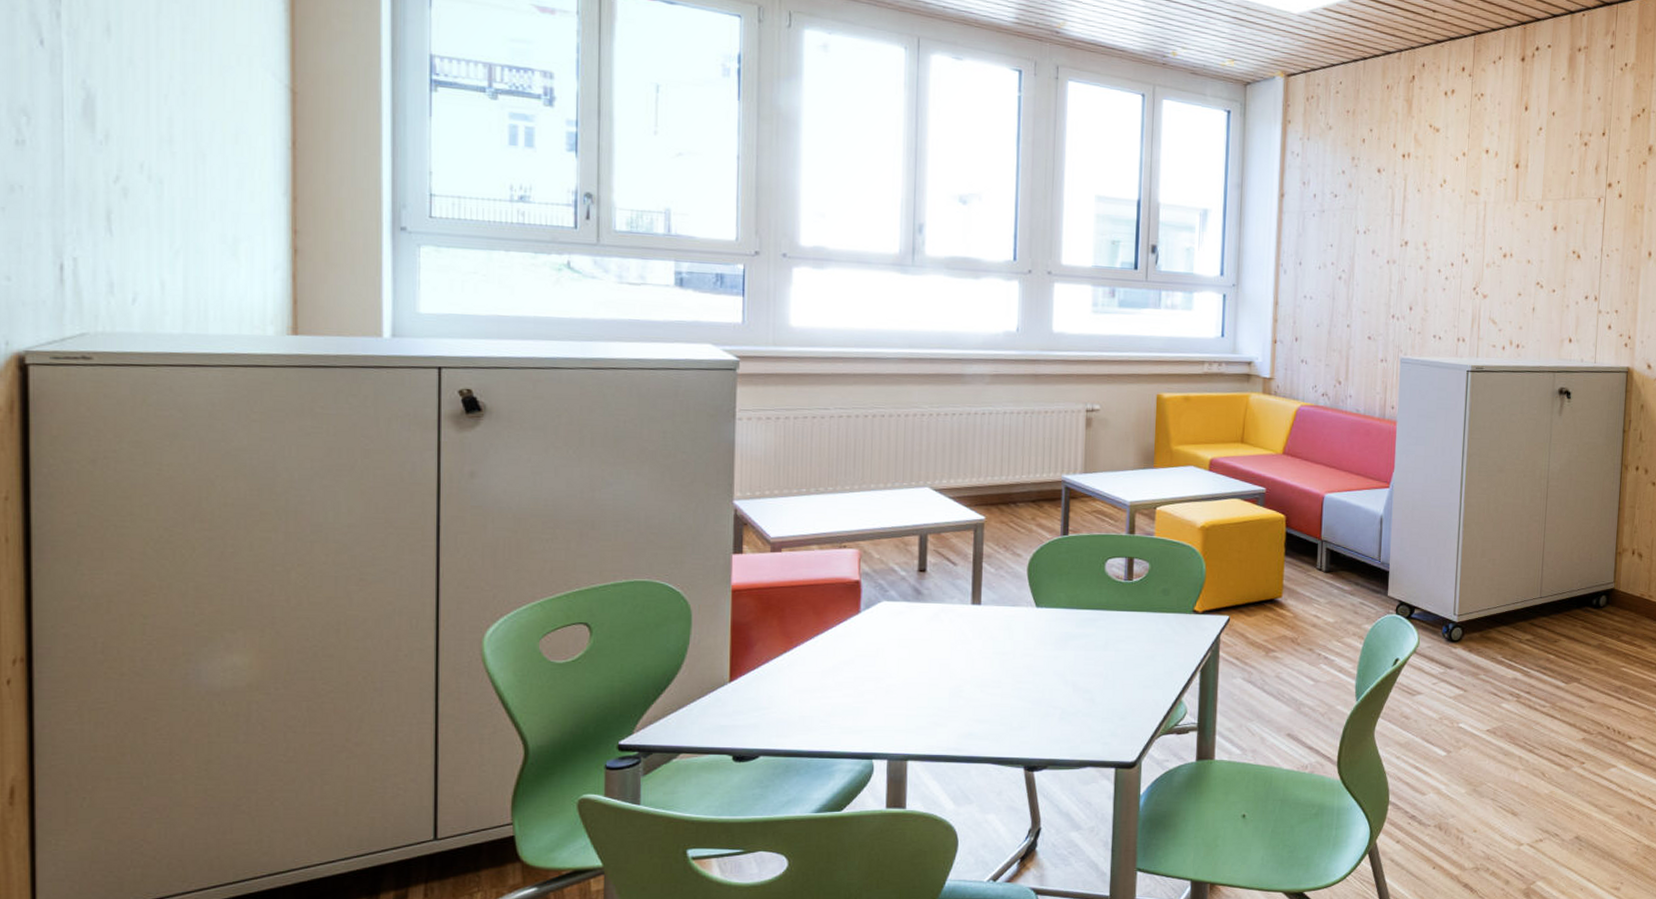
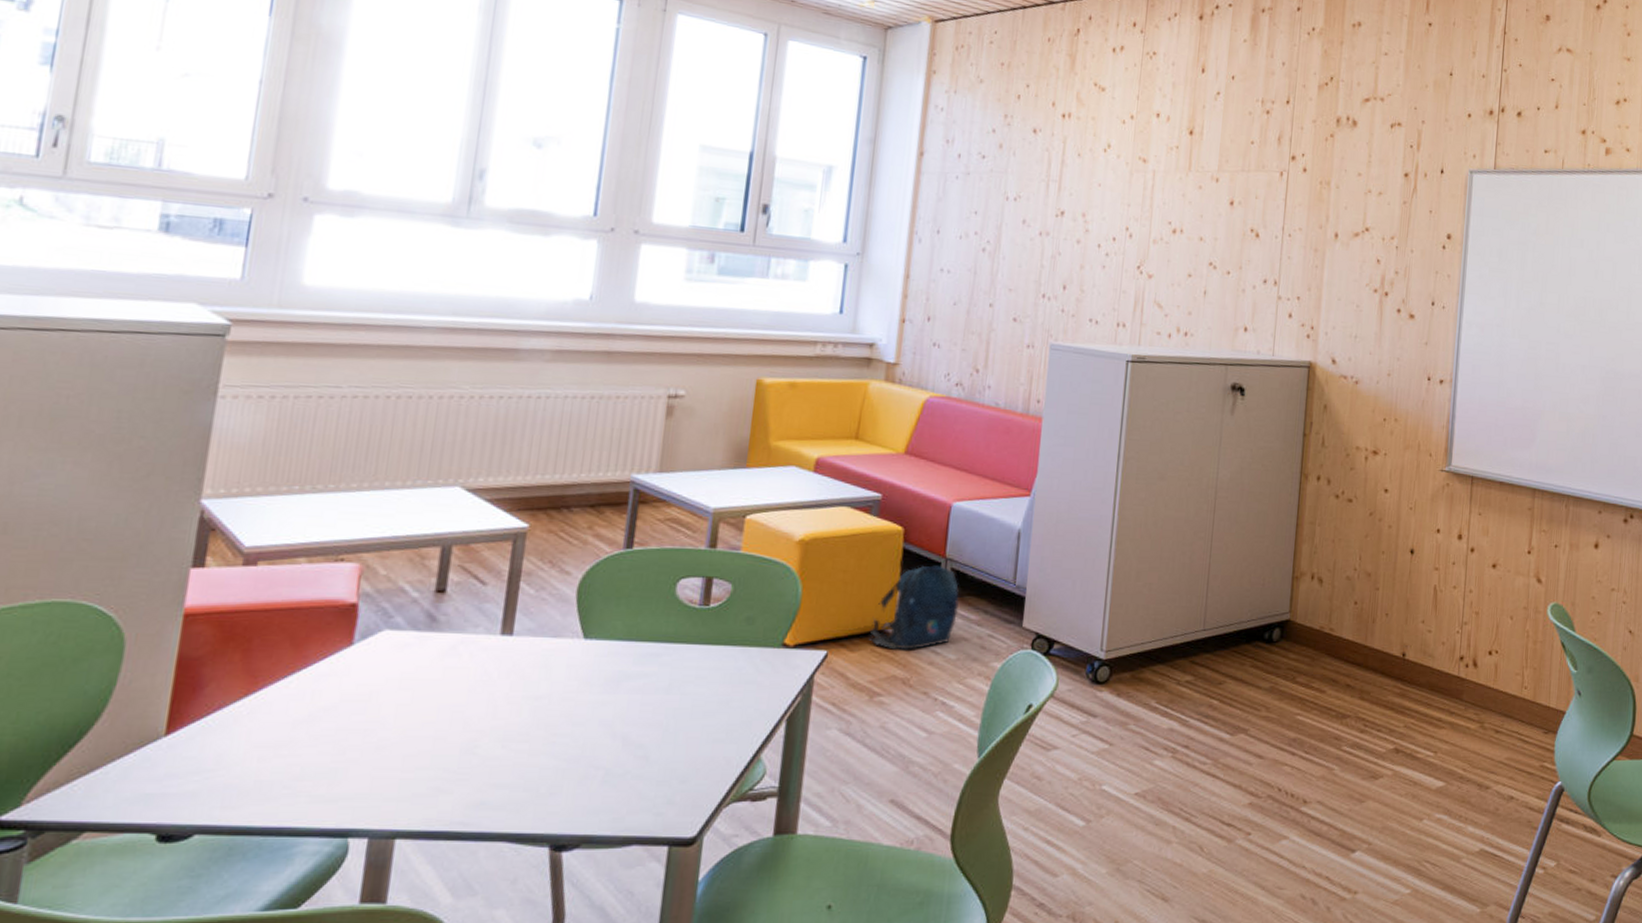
backpack: none [1262,546,1335,615] -> present [869,565,959,650]

